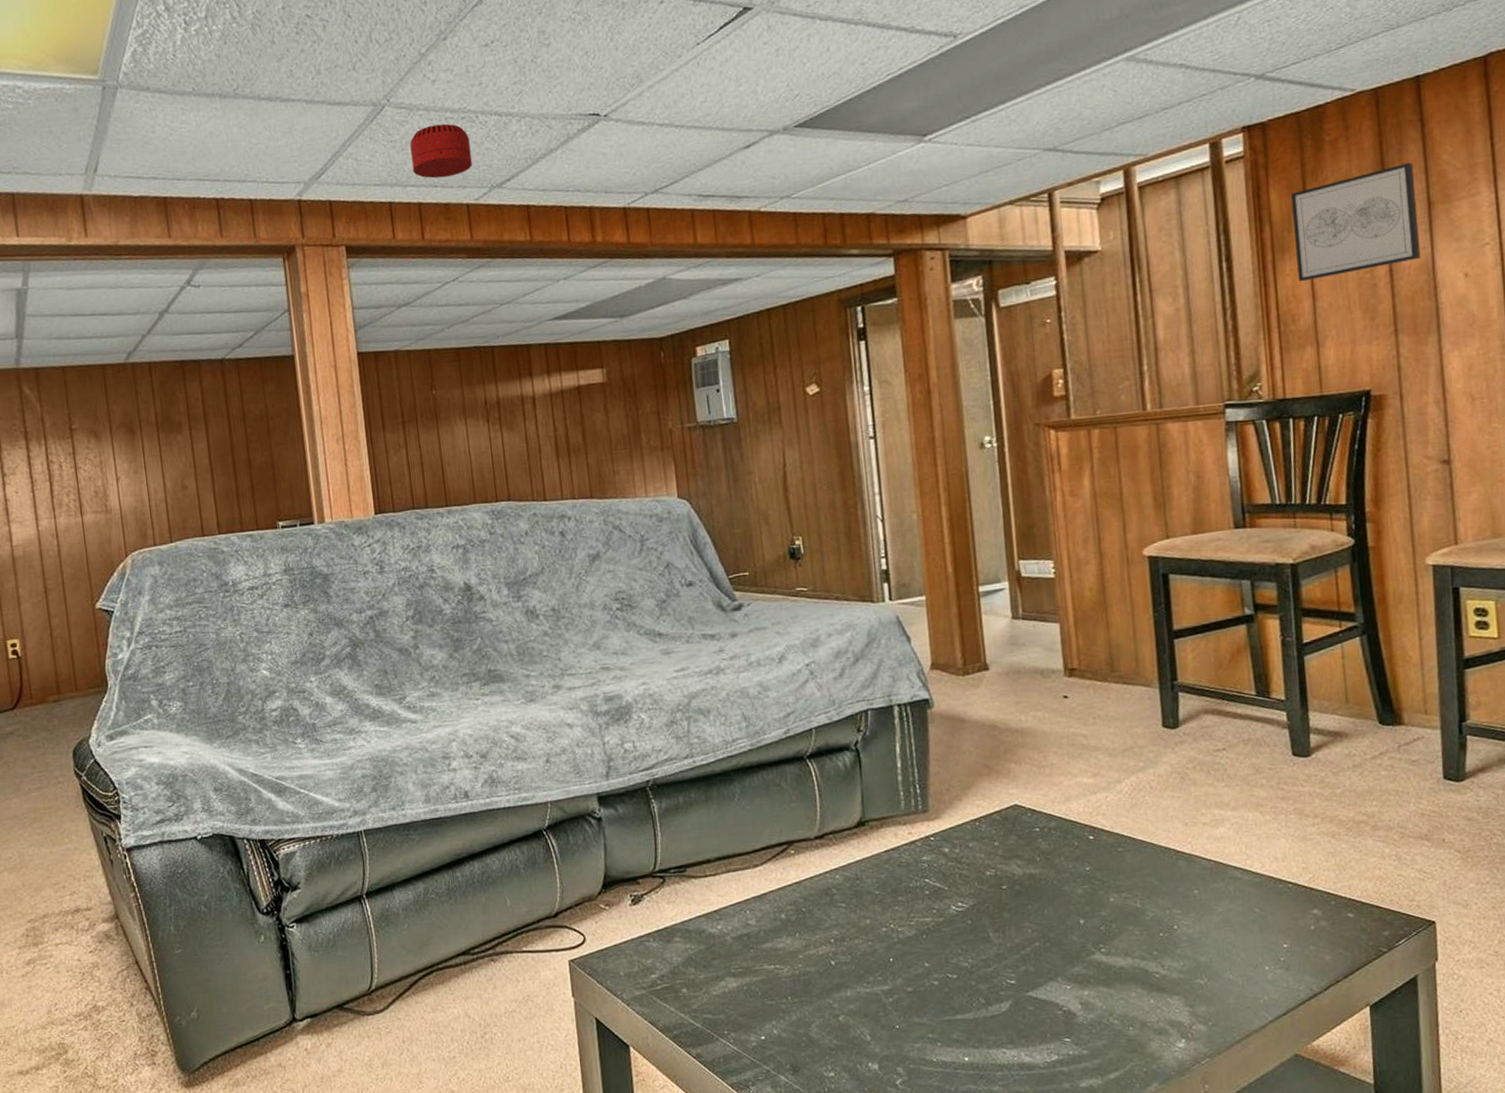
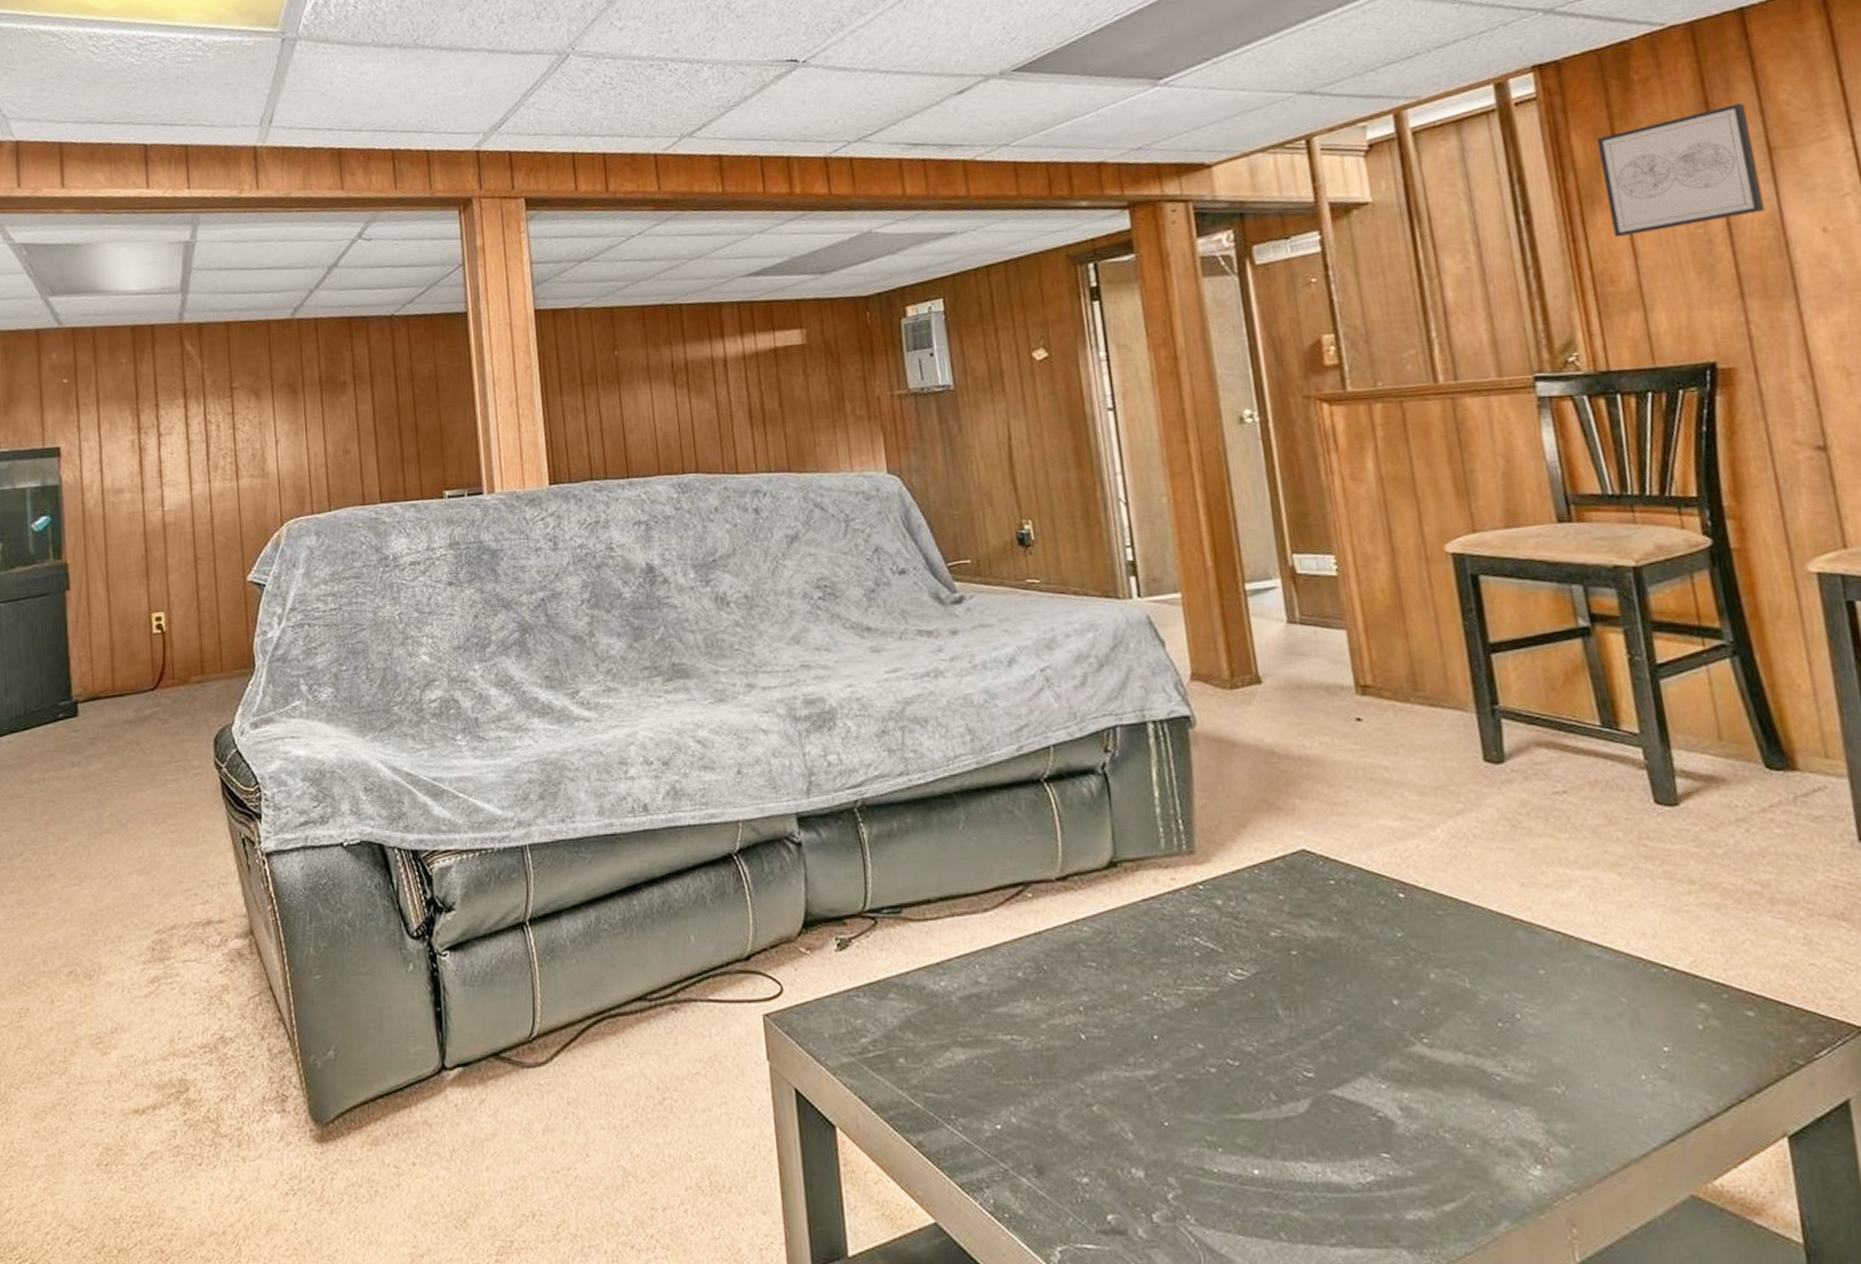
smoke detector: present [410,123,472,179] -> none [595,71,661,128]

